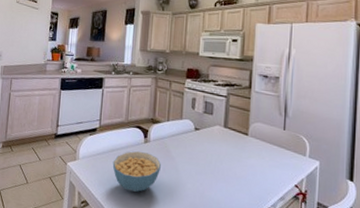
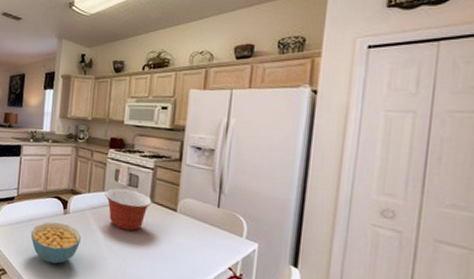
mixing bowl: none [183,115,226,156] -> present [105,188,152,231]

